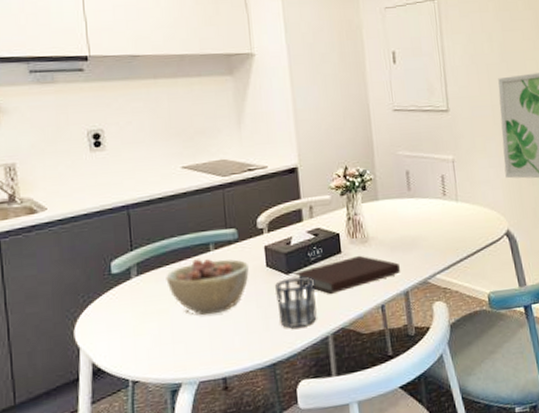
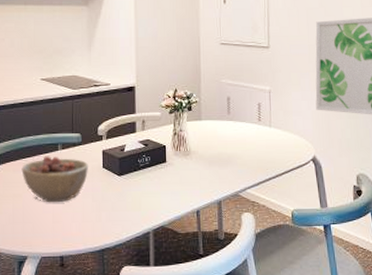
cup: present [274,276,317,327] -> none [108,179,142,221]
notebook: present [294,255,401,295] -> none [125,166,216,197]

